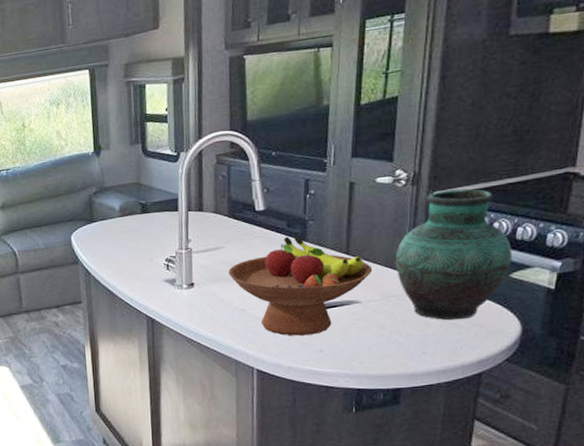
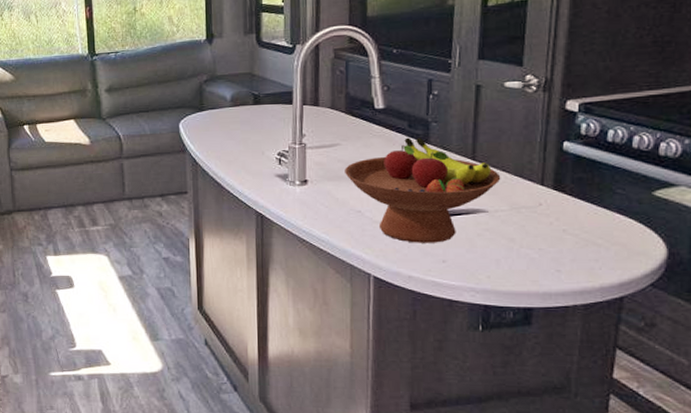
vase: present [395,188,512,321] -> none [525,98,655,238]

